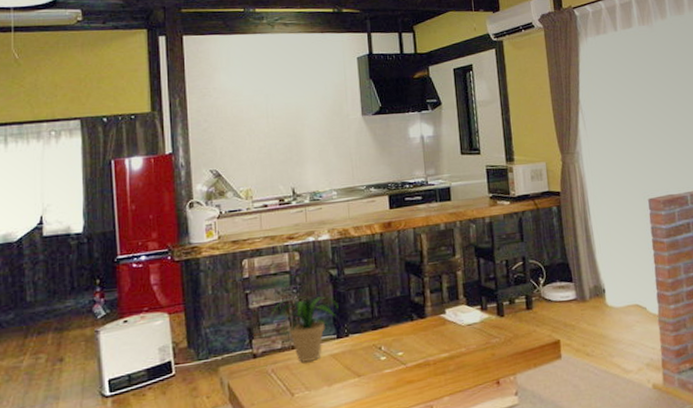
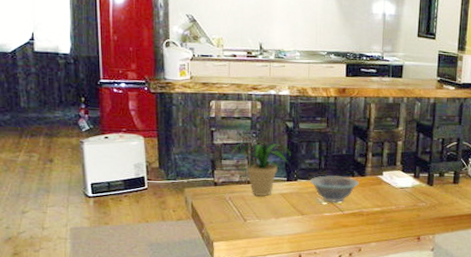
decorative bowl: none [363,321,420,356] -> present [309,175,359,202]

